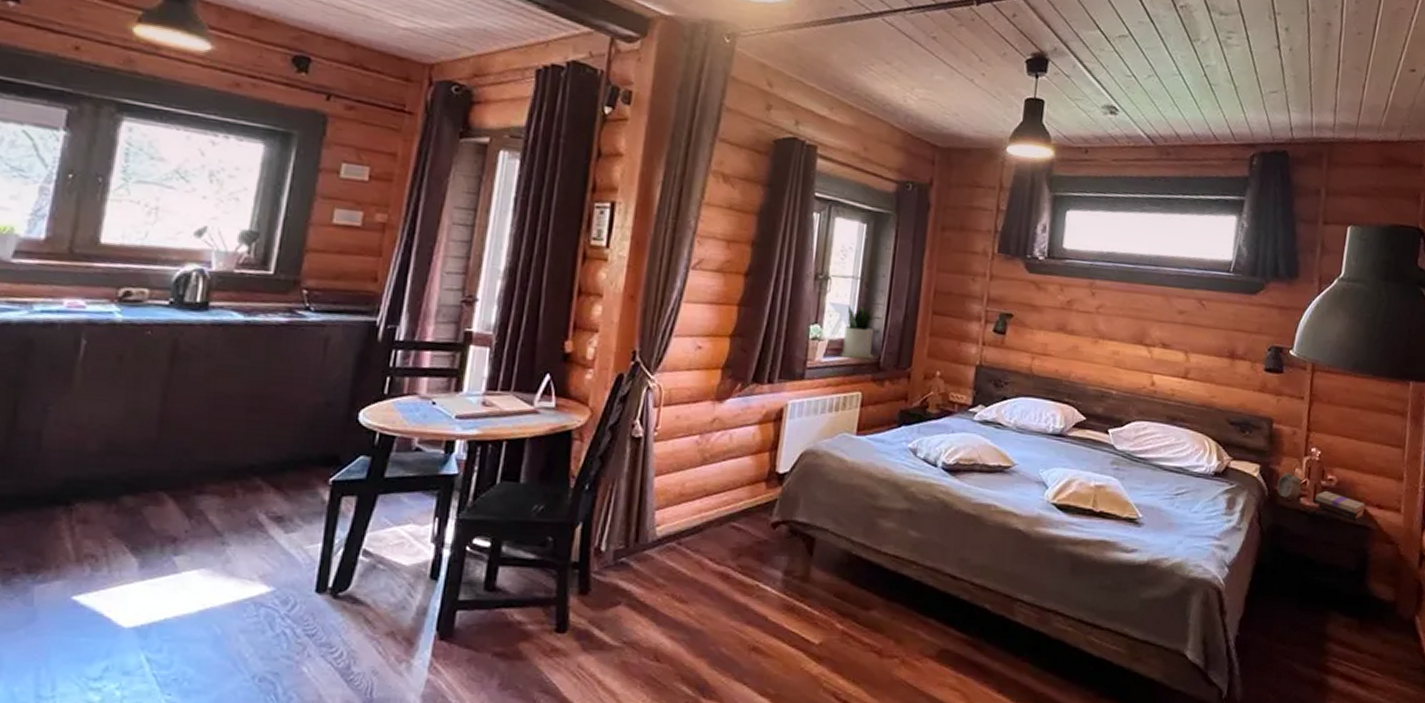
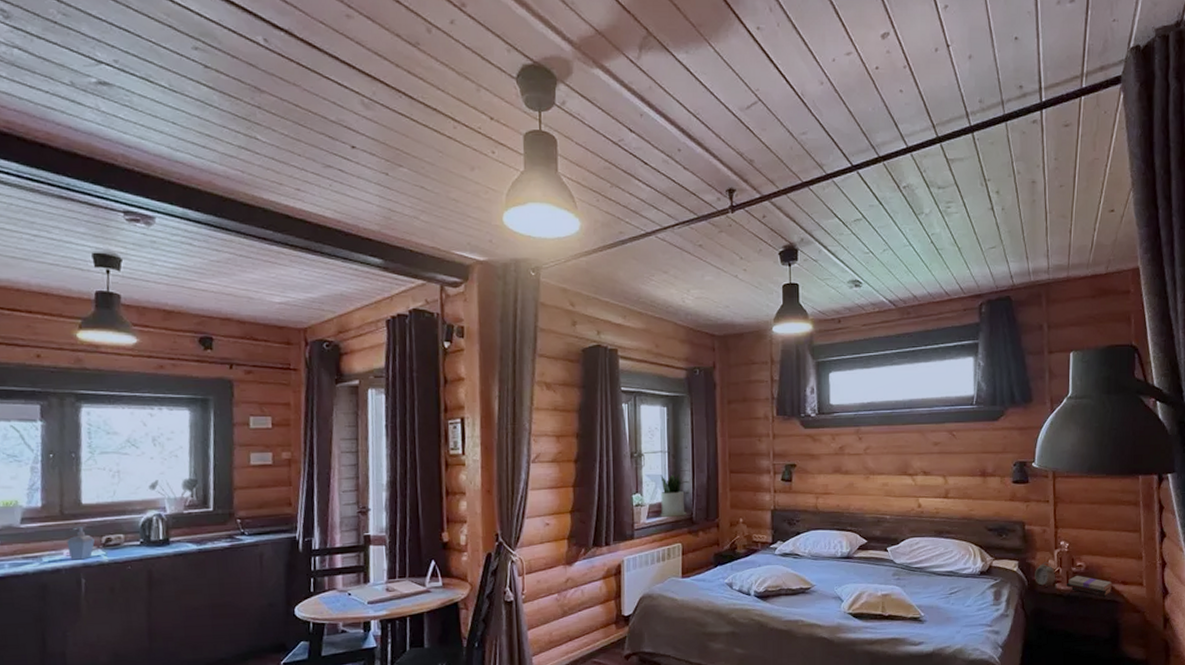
soap bottle: none [70,271,110,315] -> present [67,526,96,560]

